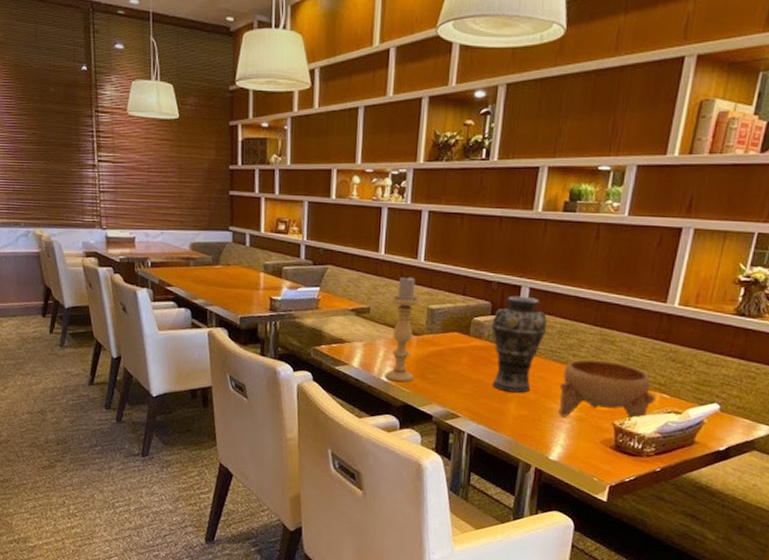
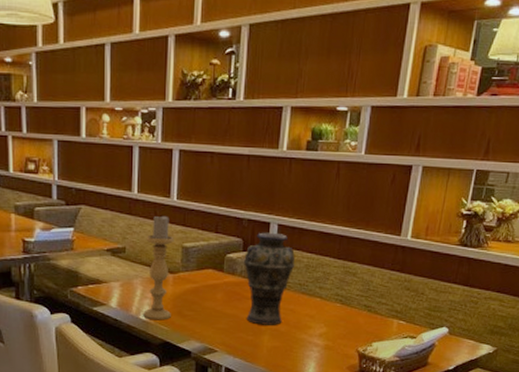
bowl: present [558,359,656,420] -> none [308,291,393,347]

